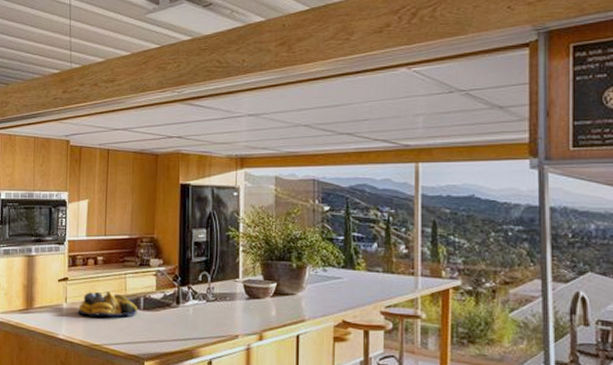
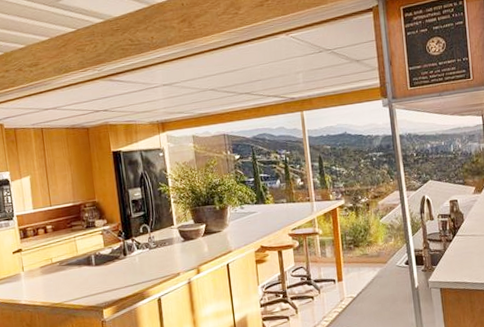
fruit bowl: present [78,290,137,317] -> none [35,254,90,279]

